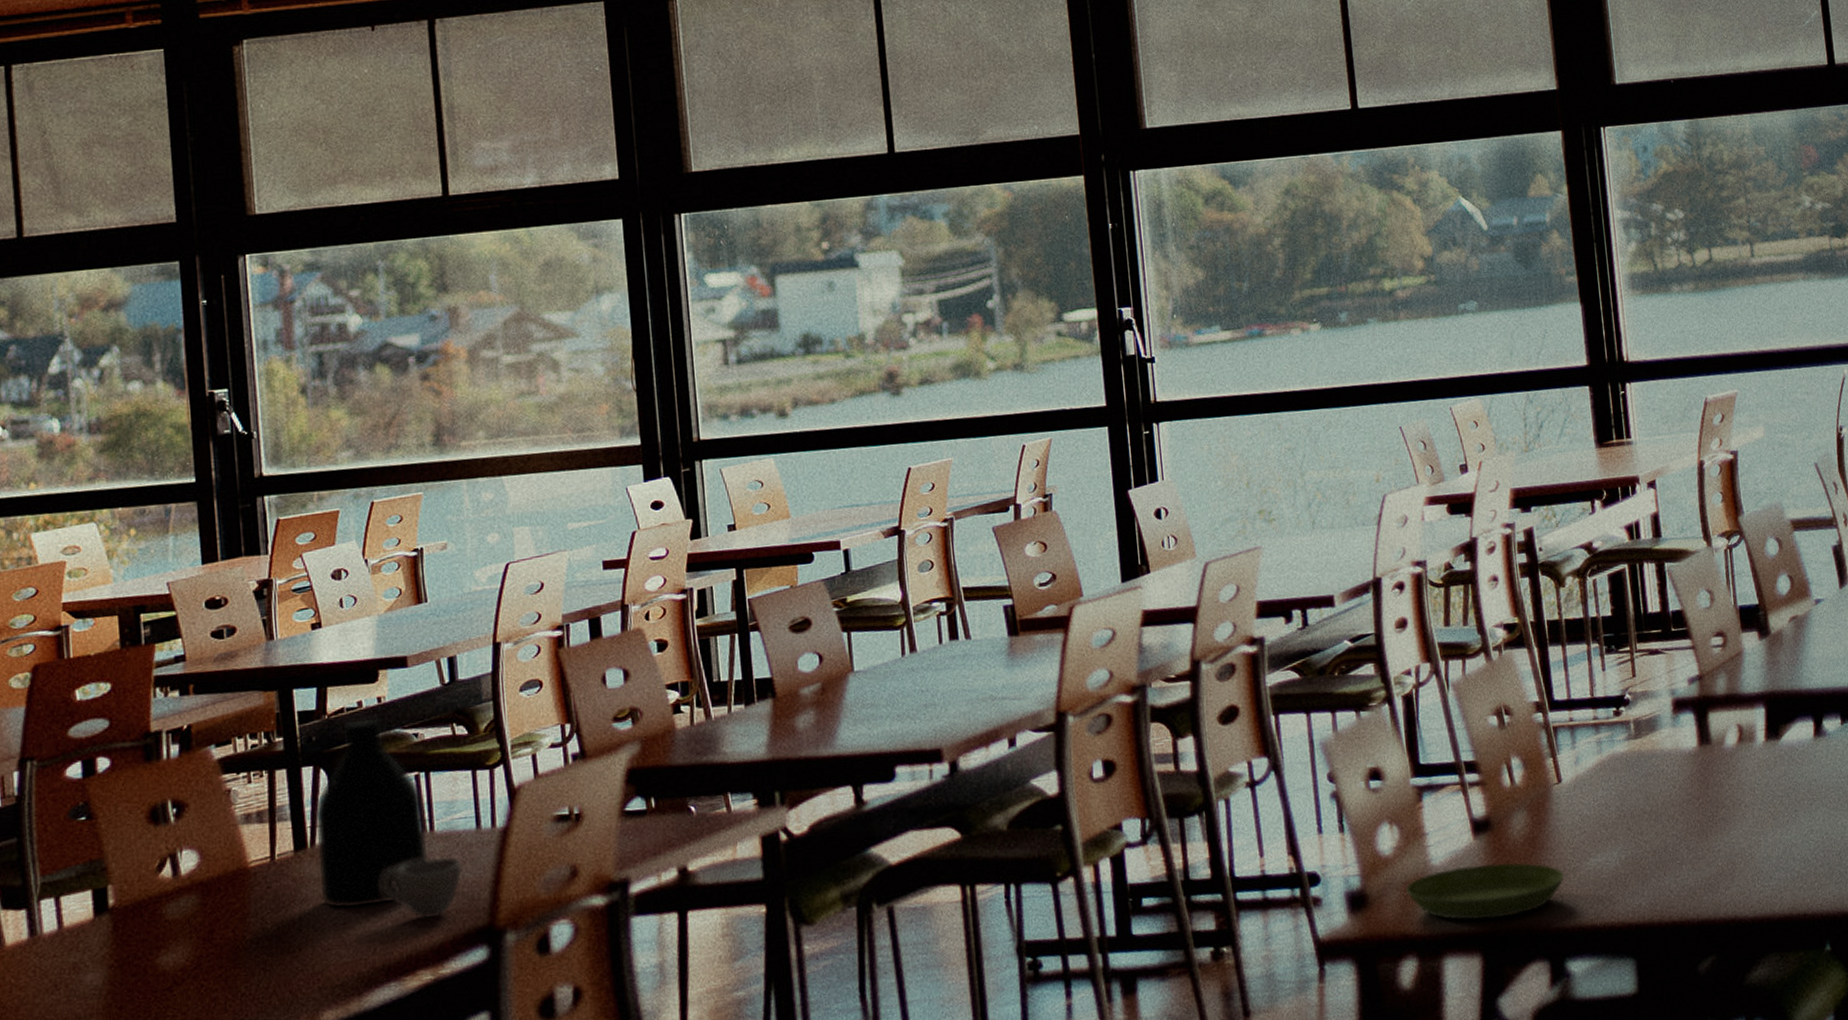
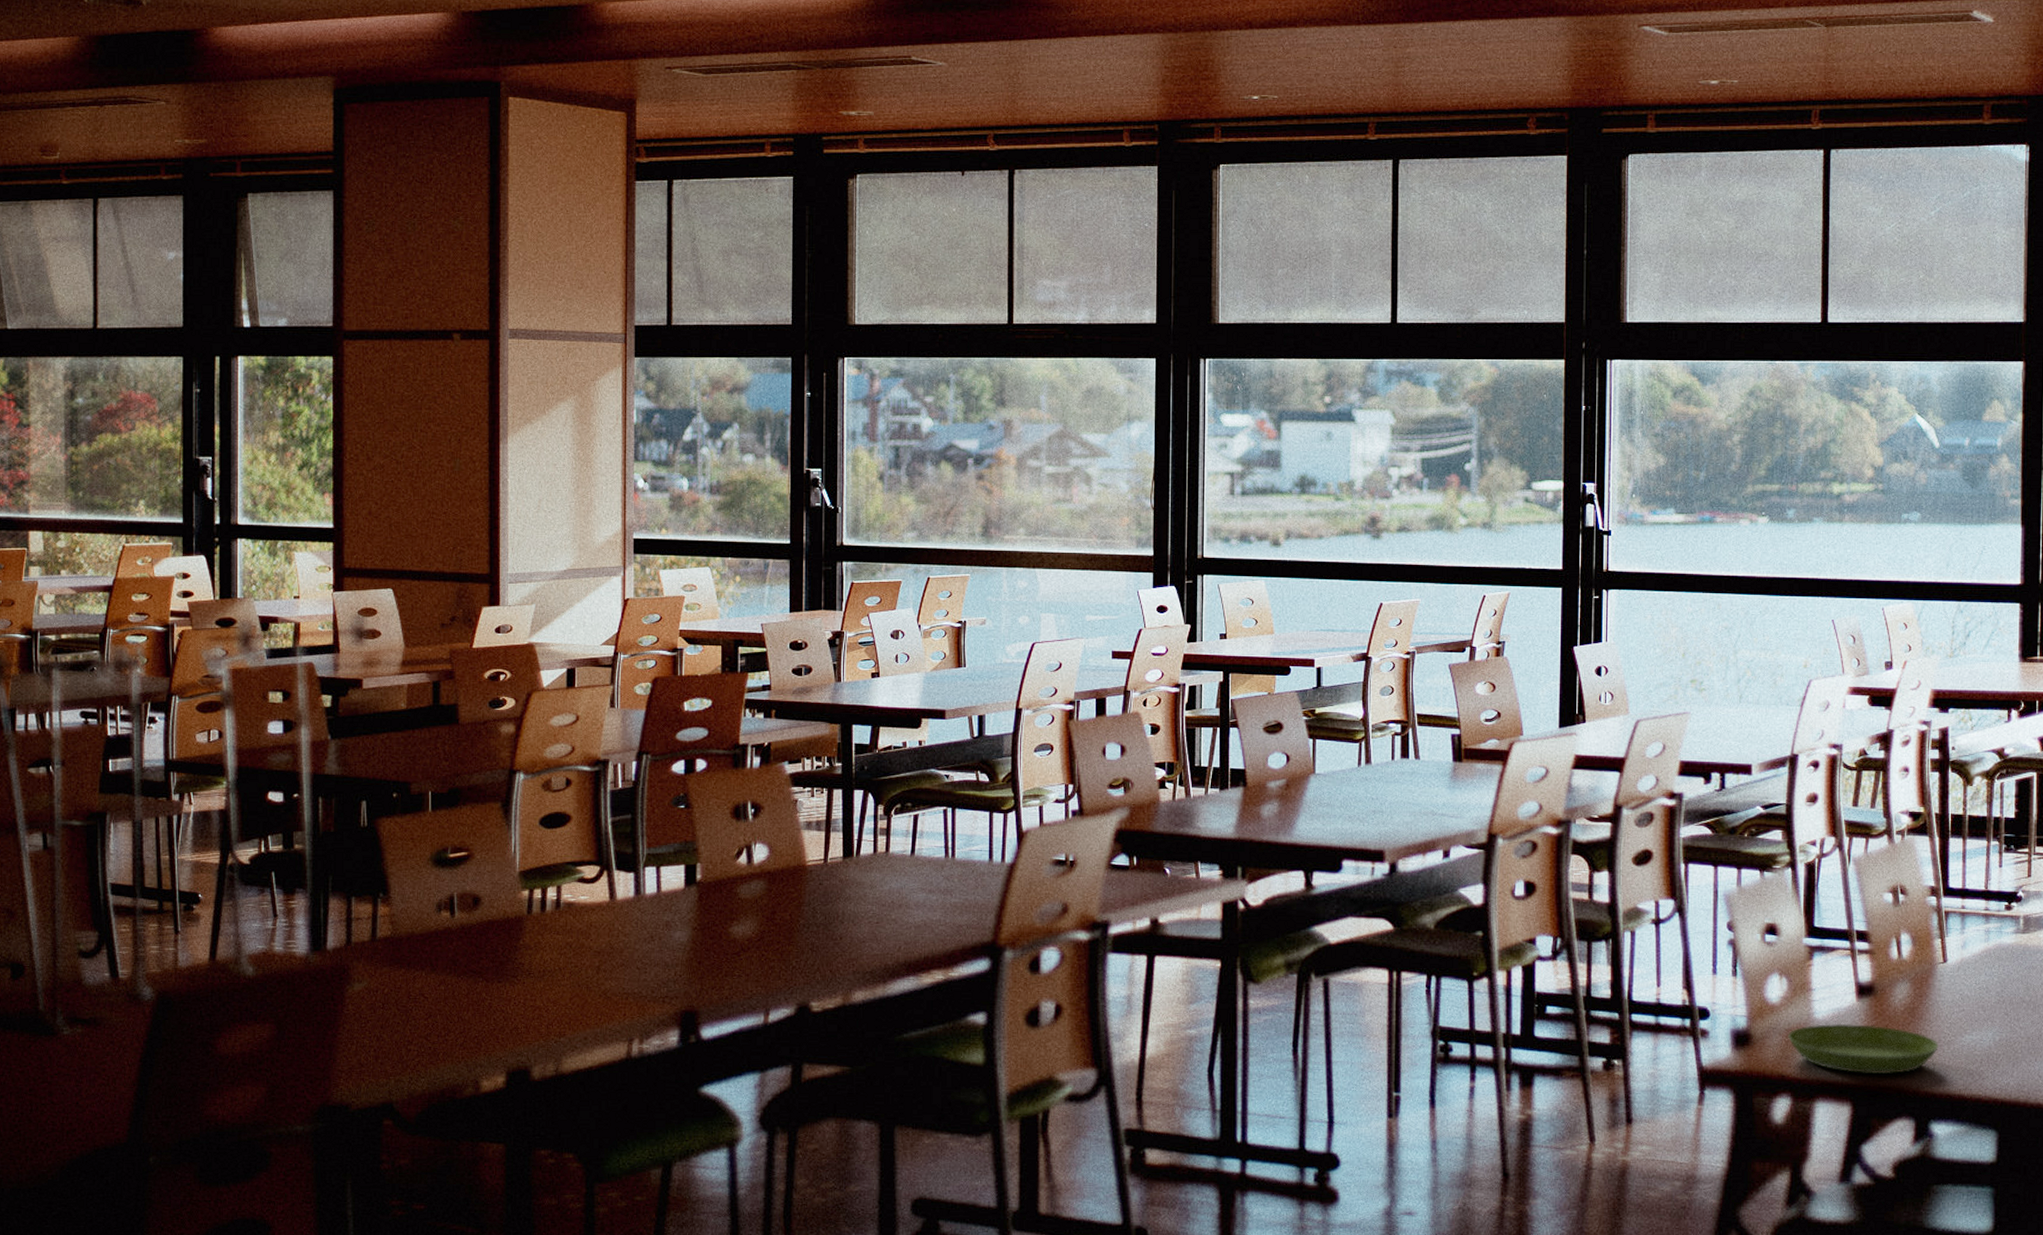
bottle: present [313,716,430,910] -> none [860,756,950,912]
cup: present [381,856,462,919] -> none [909,880,974,929]

